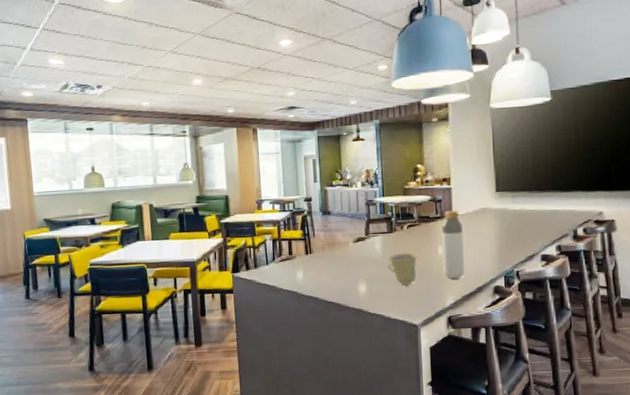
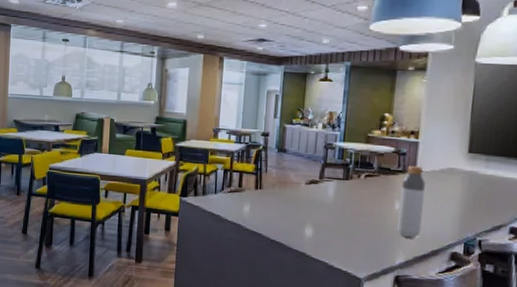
cup: present [387,253,418,285] -> none [338,202,372,236]

